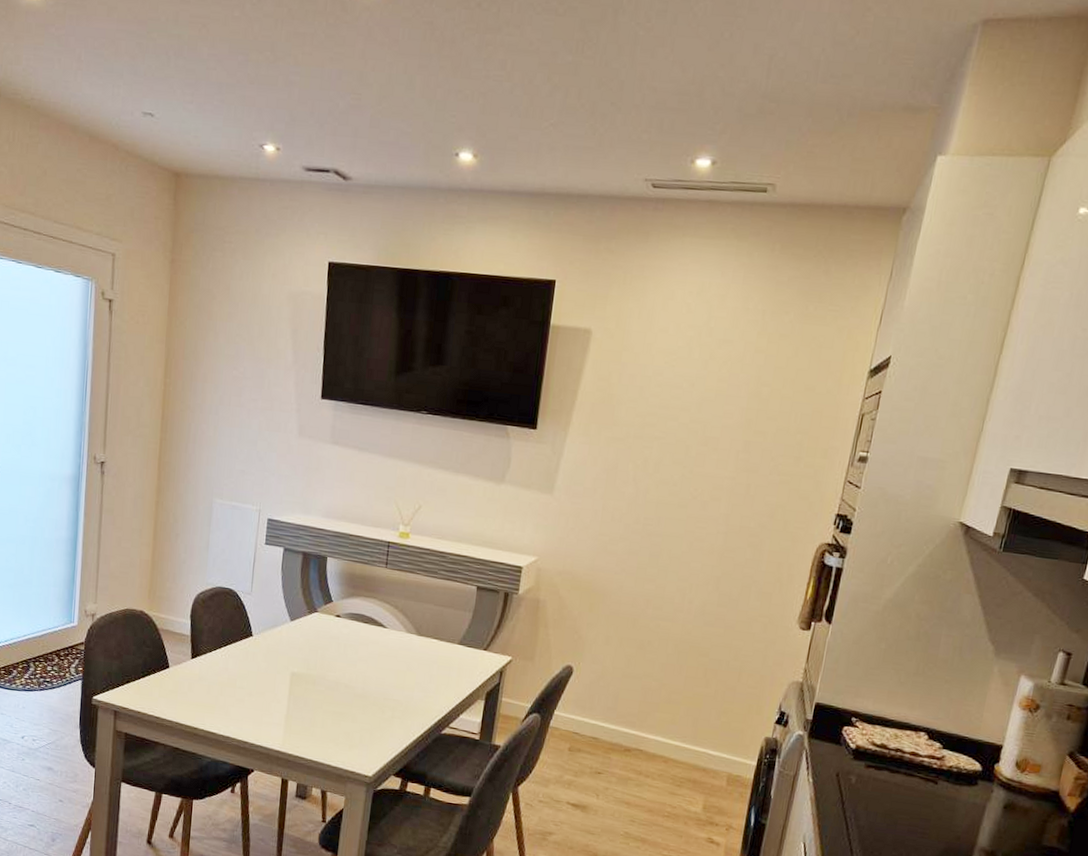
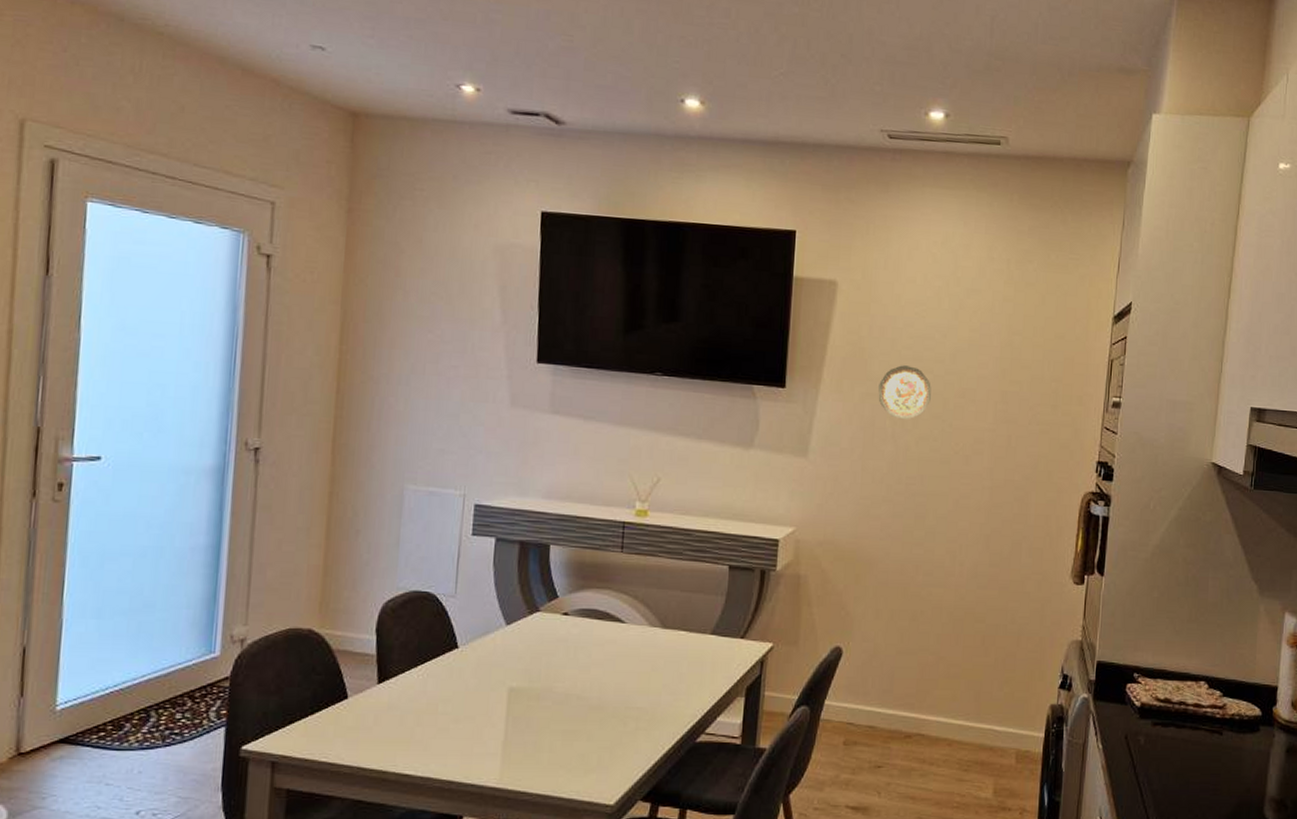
decorative plate: none [622,412,675,465] -> present [878,365,931,420]

